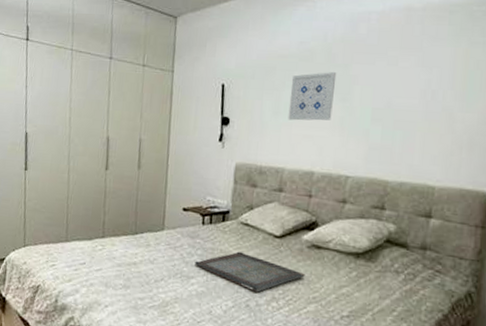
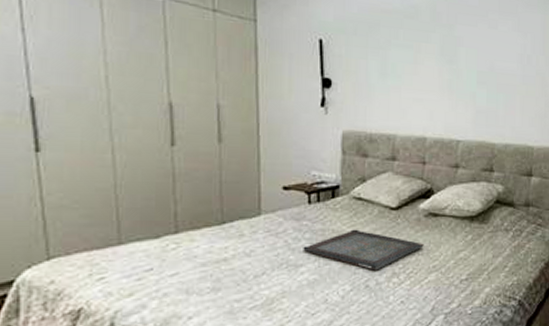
wall art: present [288,72,337,121] -> none [396,31,442,84]

